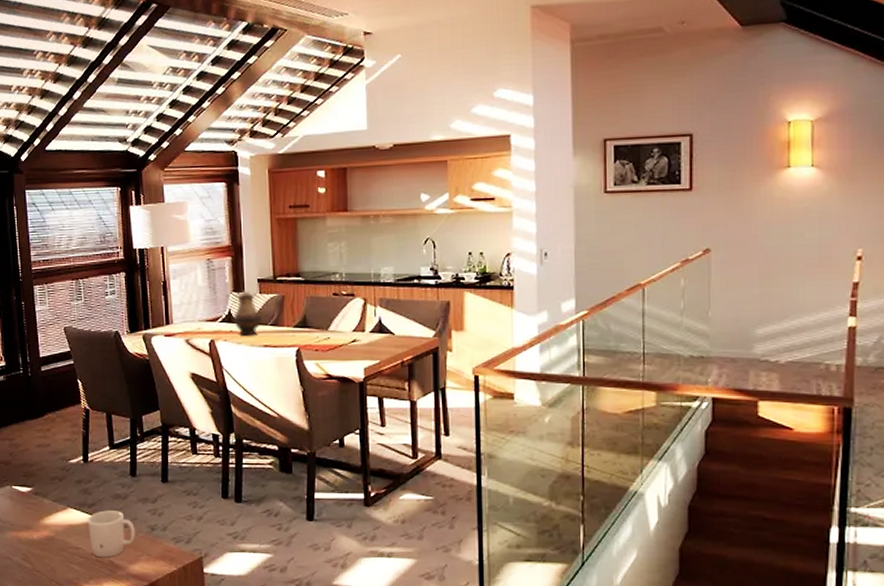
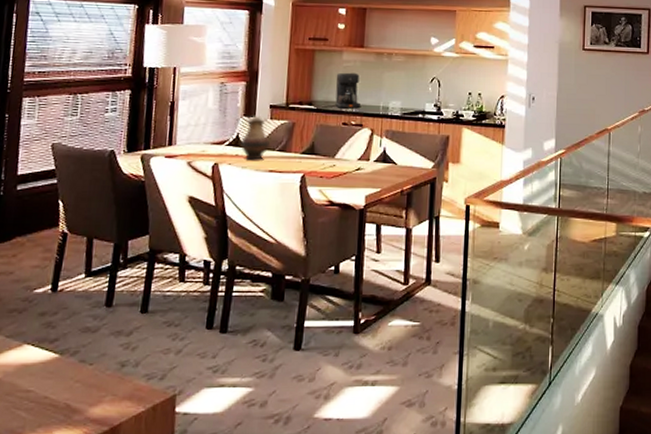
mug: present [87,510,135,558] -> none [44,346,102,401]
coffee maker: none [321,239,350,278] -> present [335,72,360,109]

